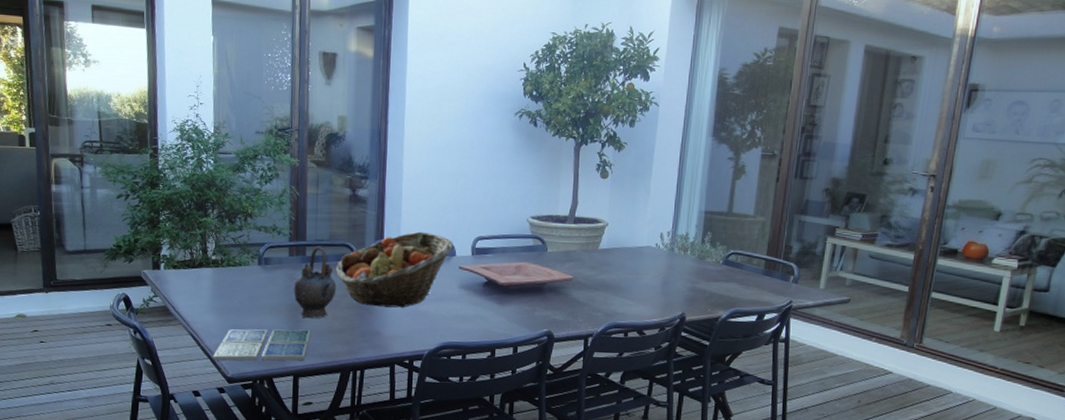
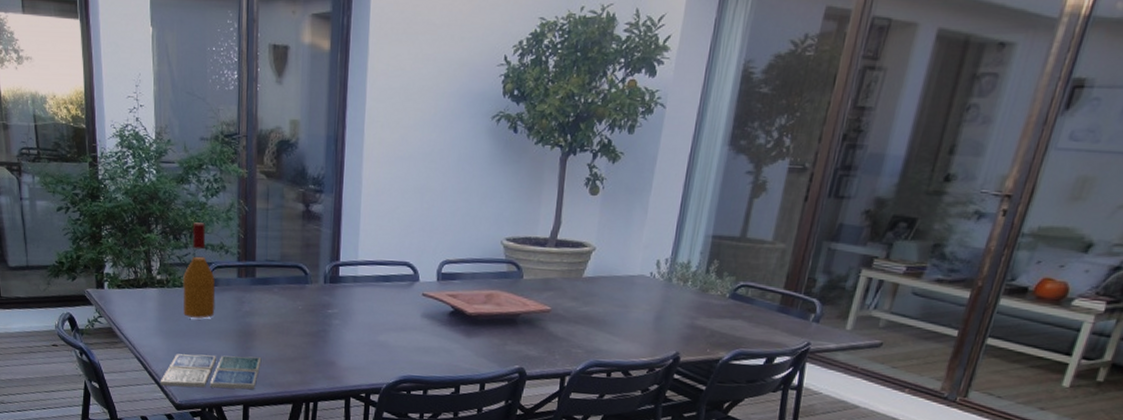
wine bottle: none [236,207,268,295] -> present [183,222,216,319]
teapot: present [294,246,337,319] -> none [243,267,289,346]
fruit basket: present [336,231,454,308] -> none [288,253,417,337]

